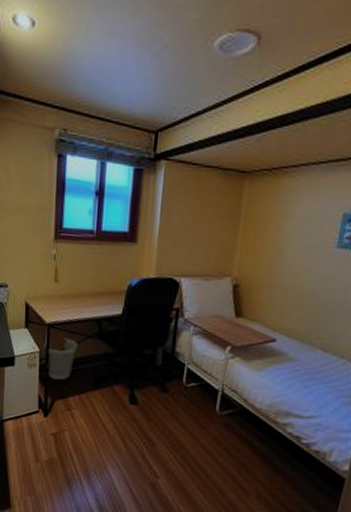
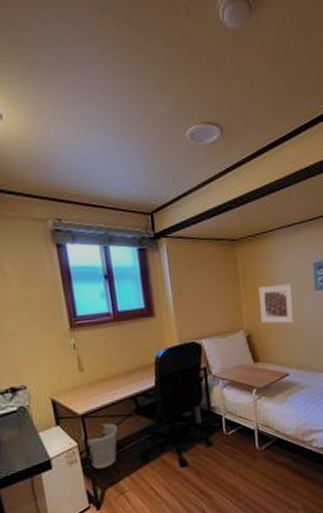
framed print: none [256,231,308,282] -> present [258,283,294,324]

